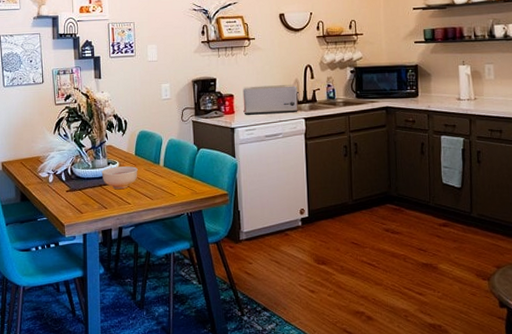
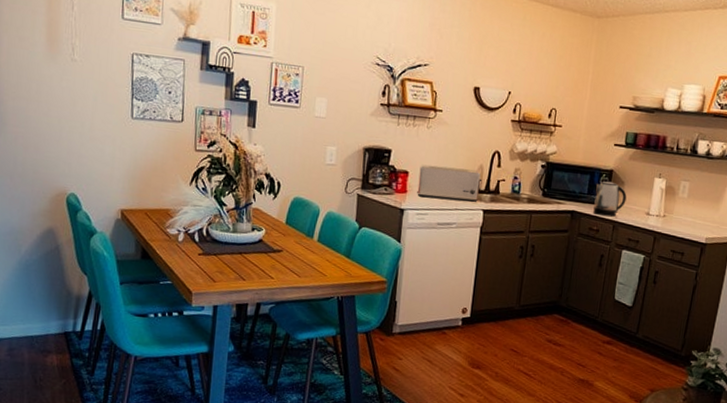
bowl: present [101,166,138,189] -> none [243,233,287,260]
kettle: none [405,75,436,108] -> present [593,181,627,218]

